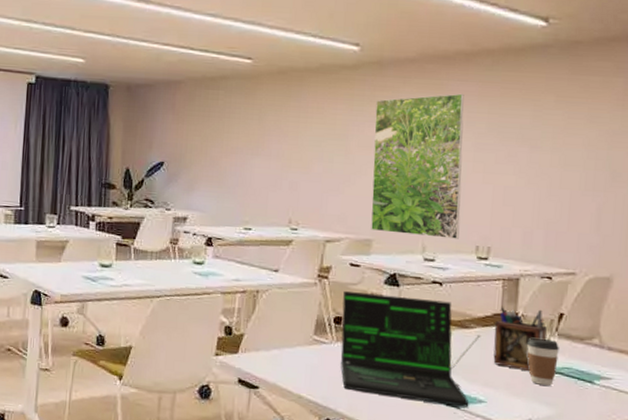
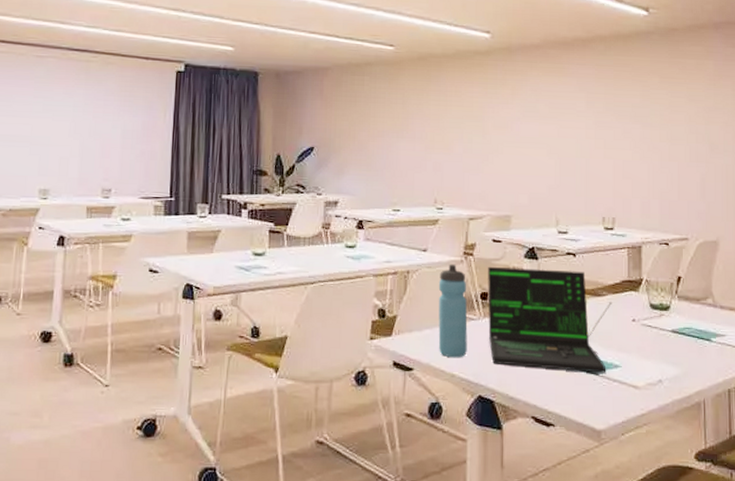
water bottle: none [286,286,320,380] -> present [438,265,468,358]
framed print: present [371,93,464,239] -> none [507,76,587,211]
desk organizer: present [493,306,548,372] -> none [623,273,669,334]
coffee cup: present [526,338,559,386] -> none [652,301,680,346]

